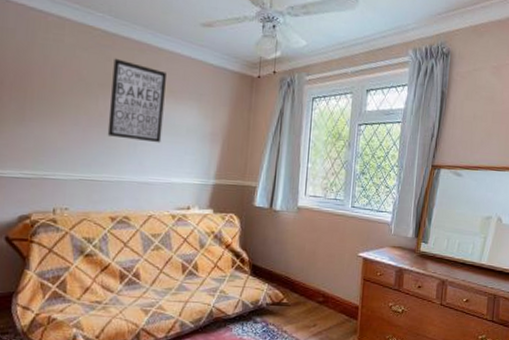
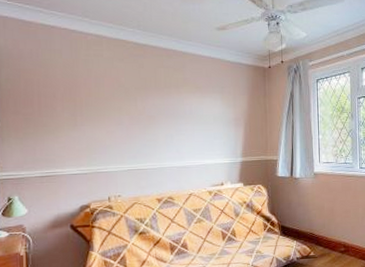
wall art: present [107,58,166,143] -> none [146,65,193,132]

